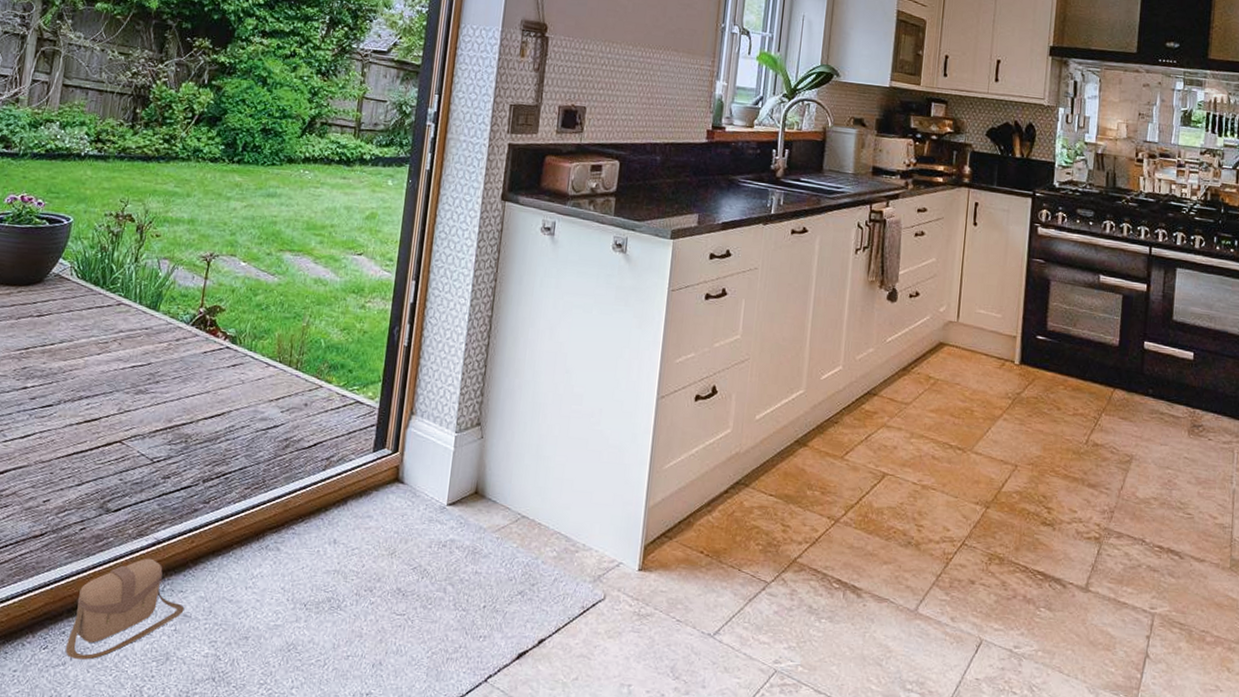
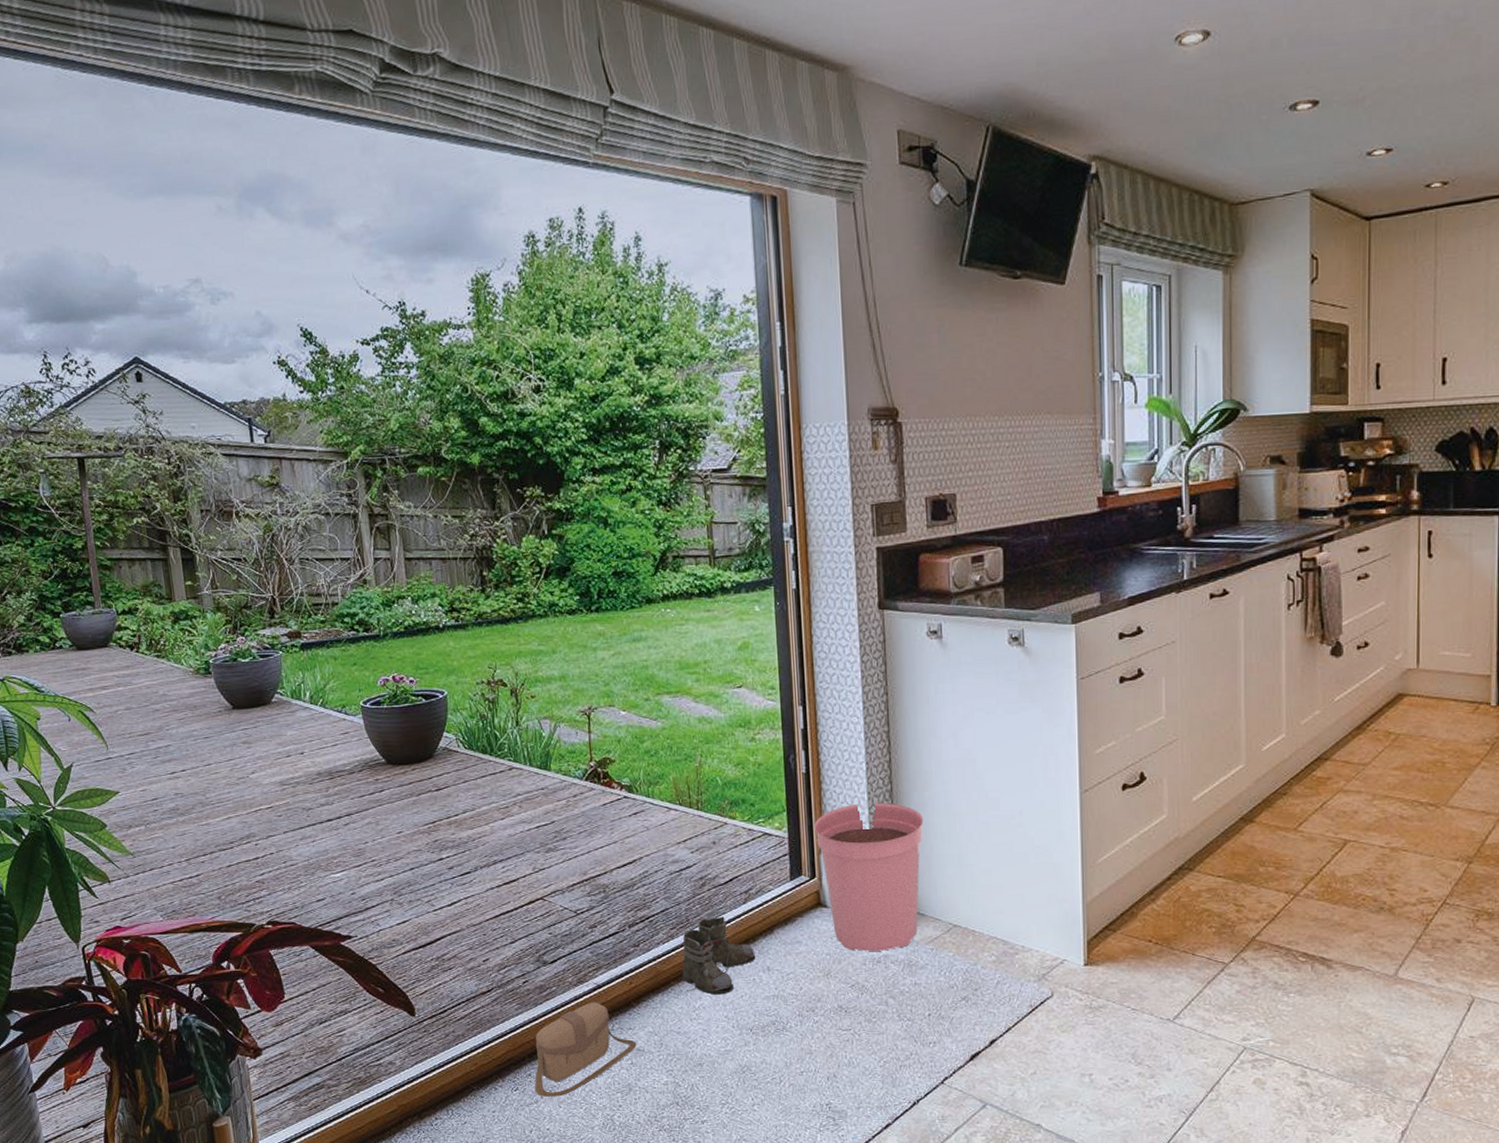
boots: none [246,481,325,564] -> present [682,916,756,995]
plant pot: none [405,382,510,535] -> present [814,803,924,951]

